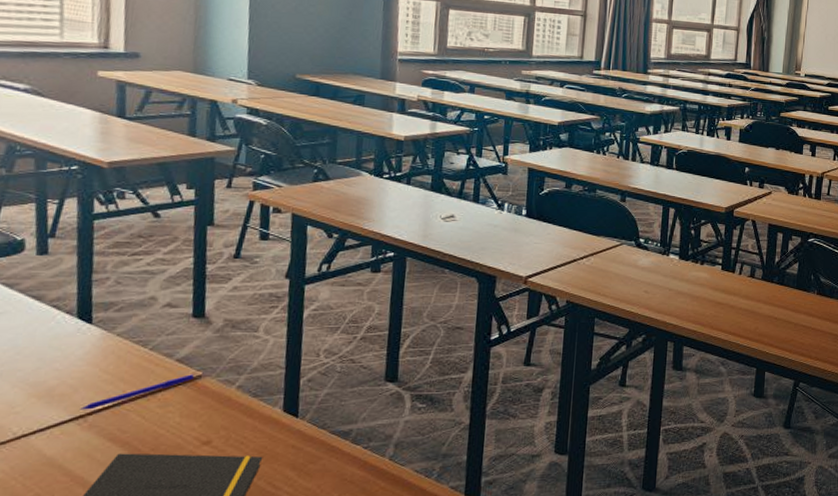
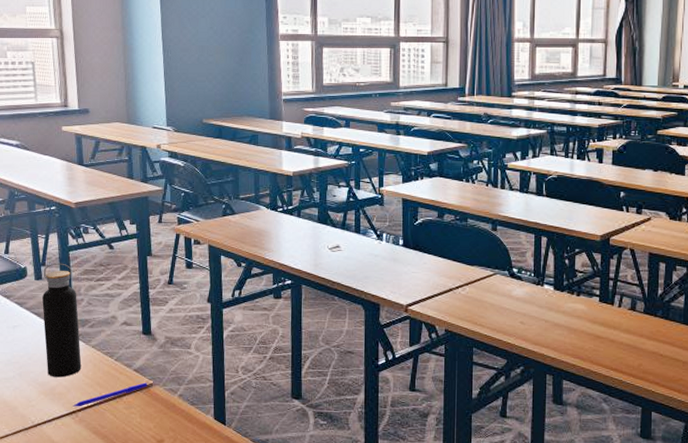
water bottle: none [44,234,101,375] -> present [42,263,82,378]

